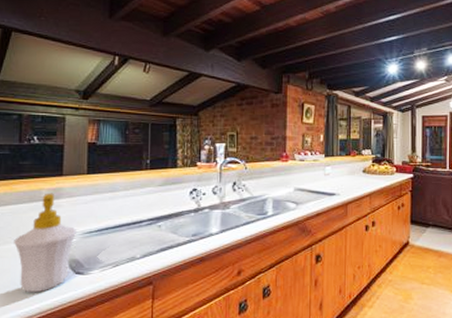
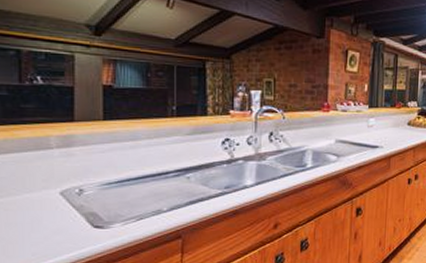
soap bottle: present [14,193,77,293] -> none [19,140,94,248]

